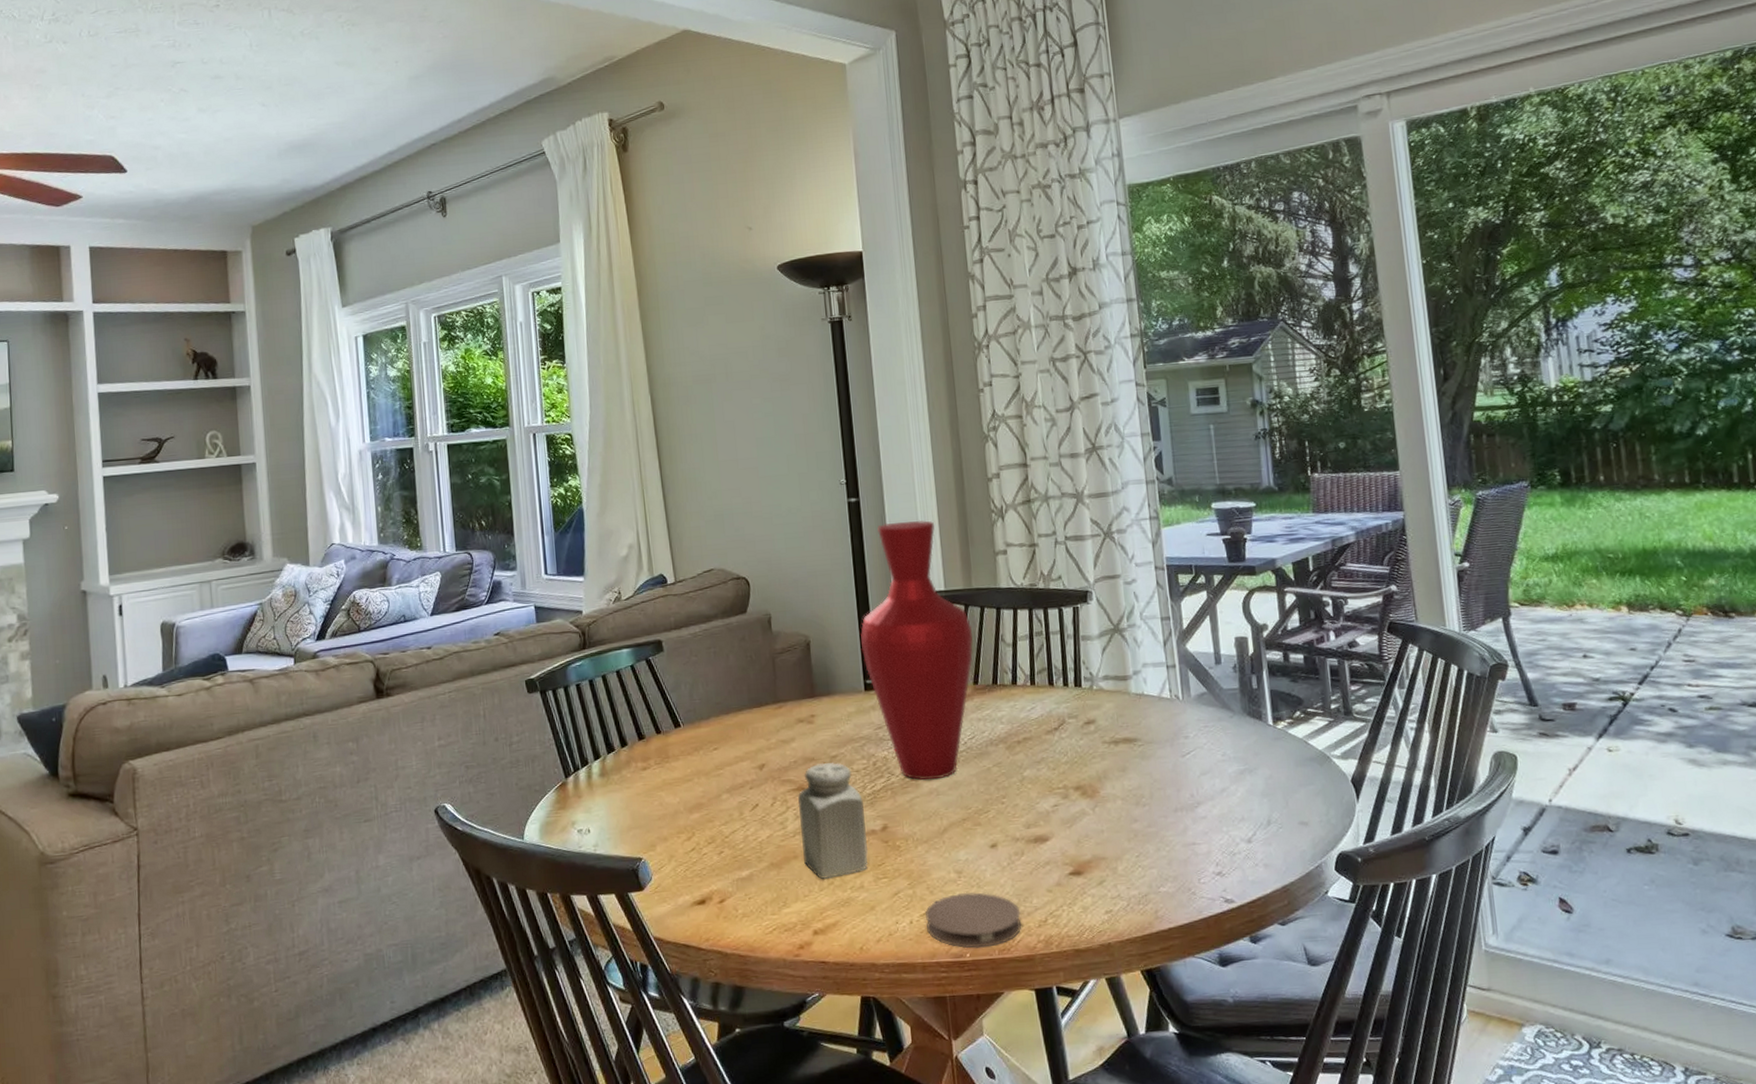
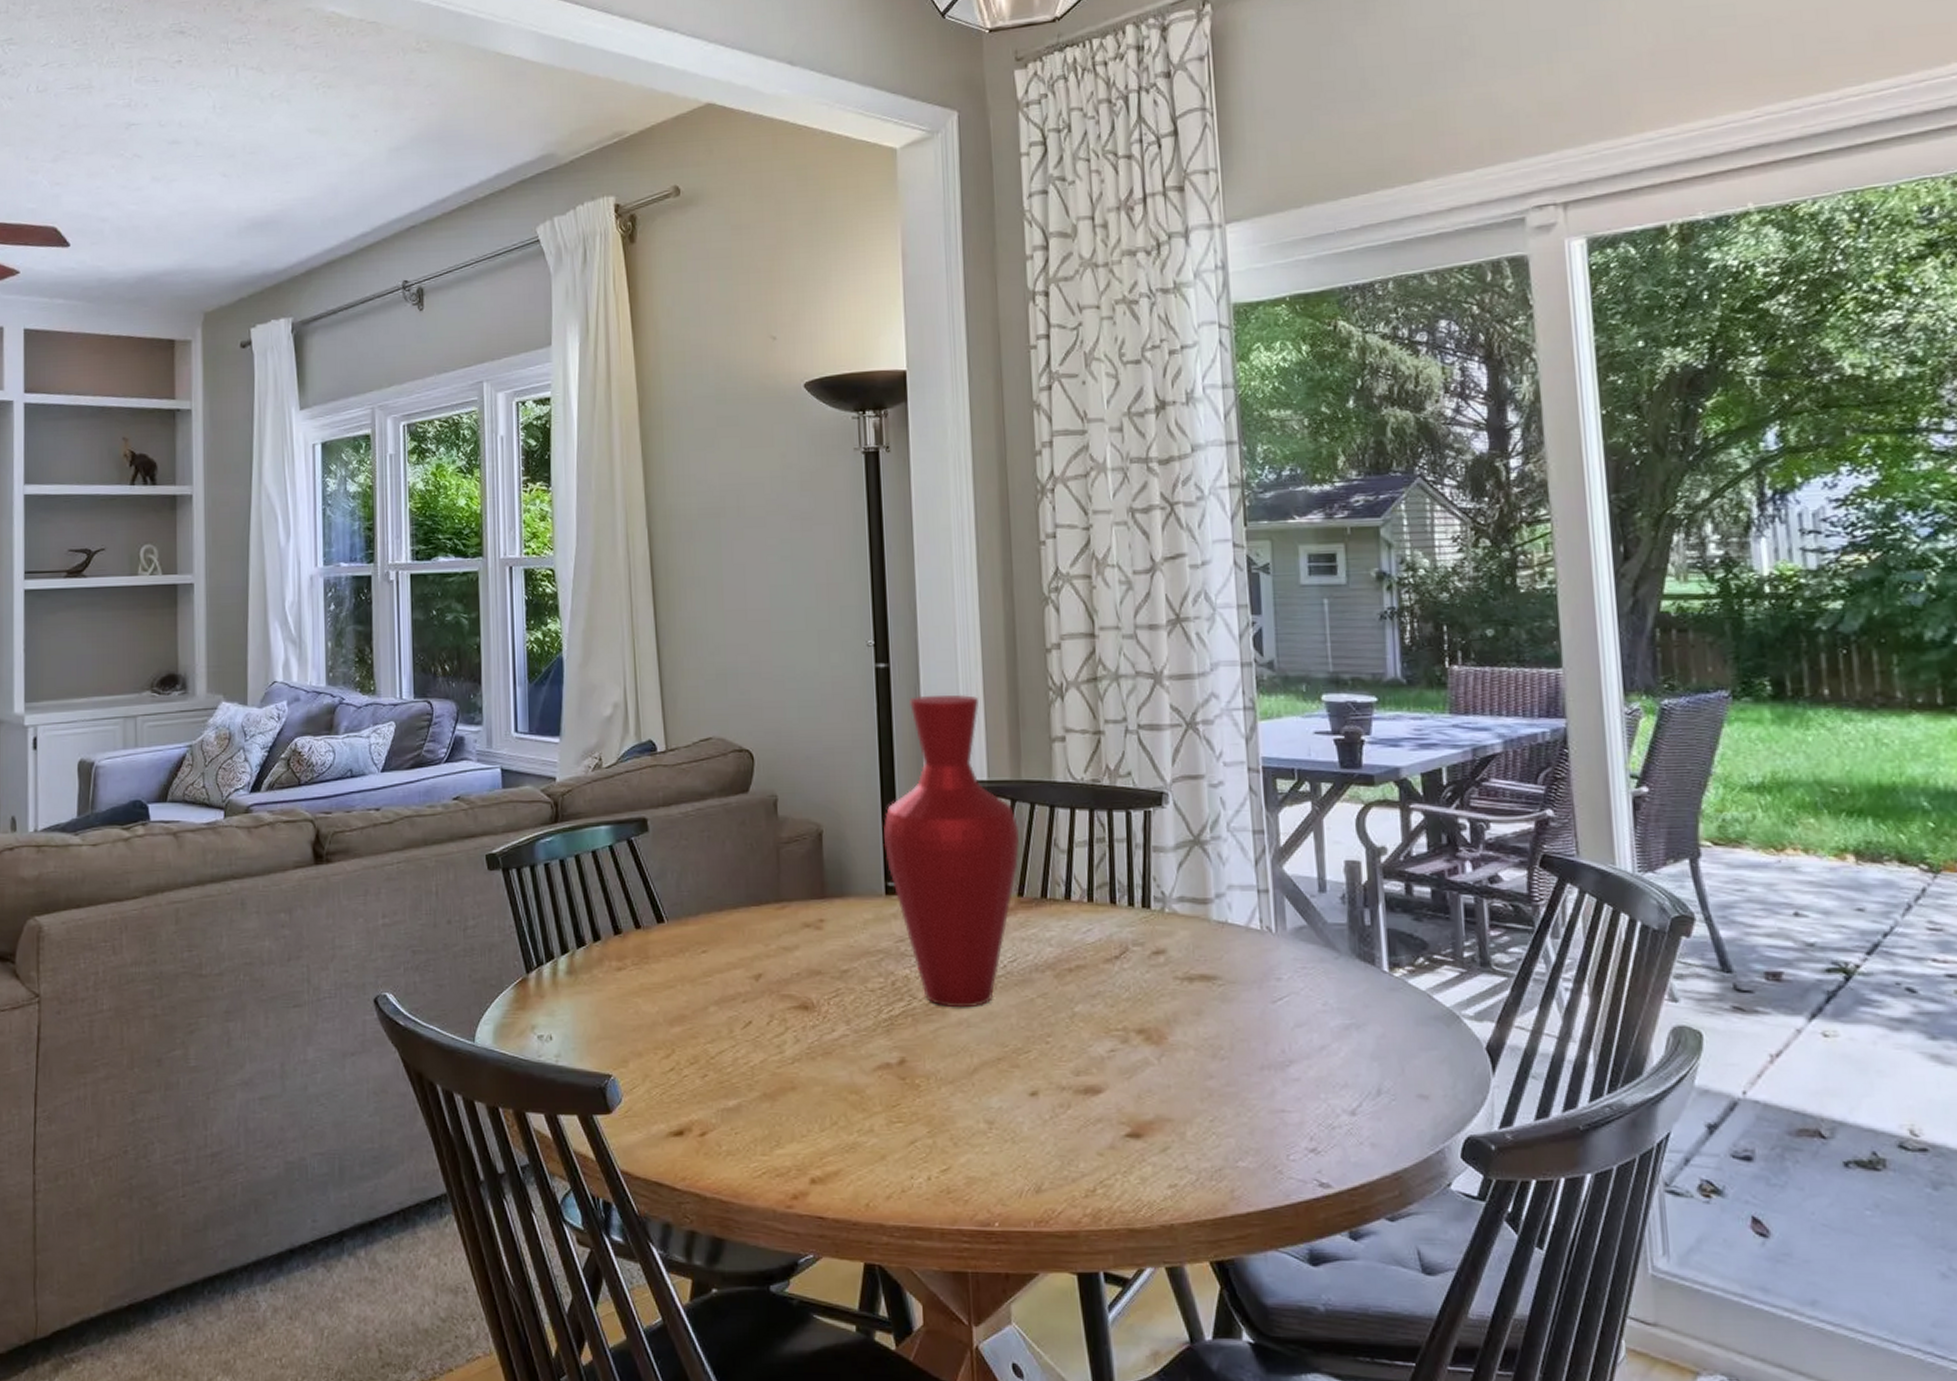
salt shaker: present [797,762,869,879] -> none [798,977,882,1117]
coaster: present [925,892,1022,949] -> none [947,1147,1065,1217]

